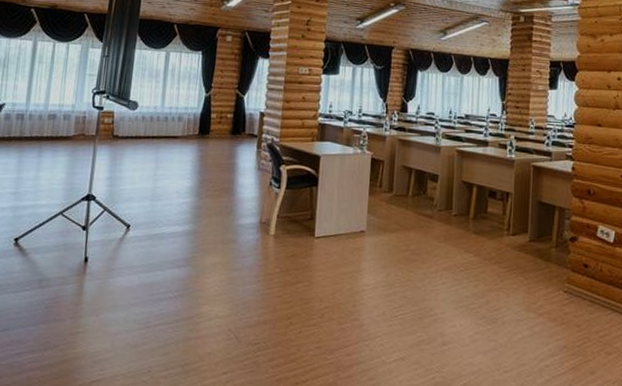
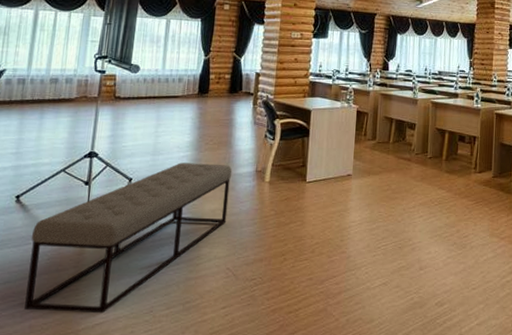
bench: none [22,210,235,370] -> present [24,162,232,314]

